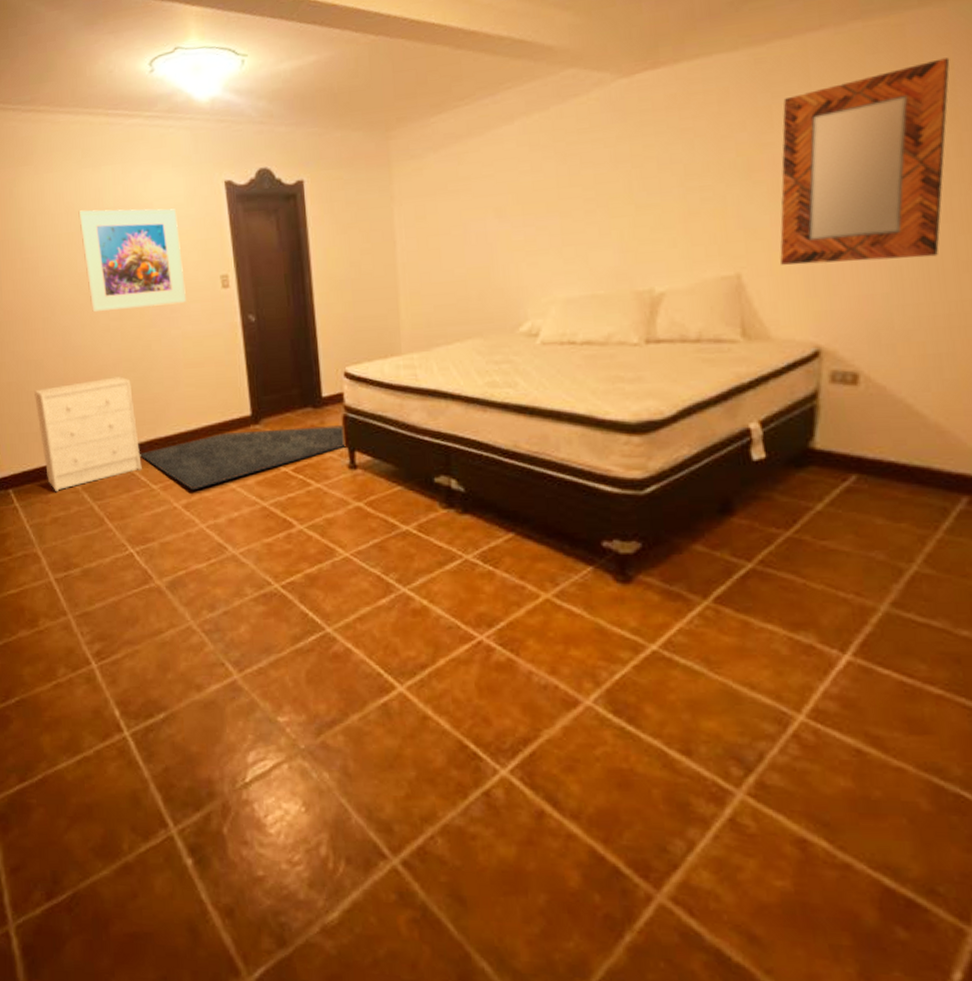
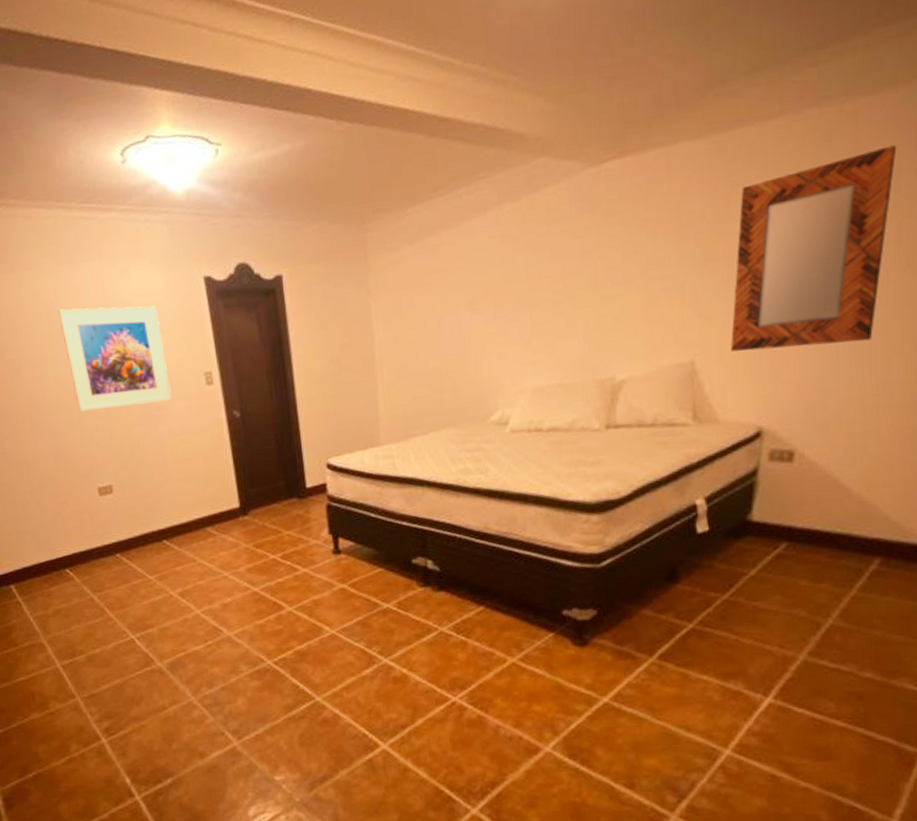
dresser: present [34,376,142,492] -> none [28,474,138,586]
rug: present [139,425,346,491] -> none [134,514,330,580]

